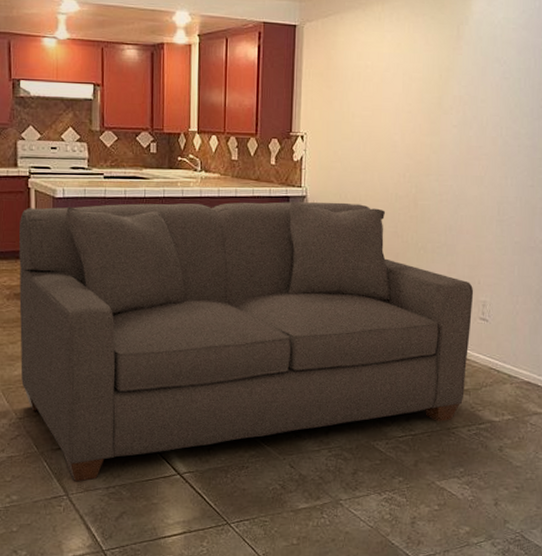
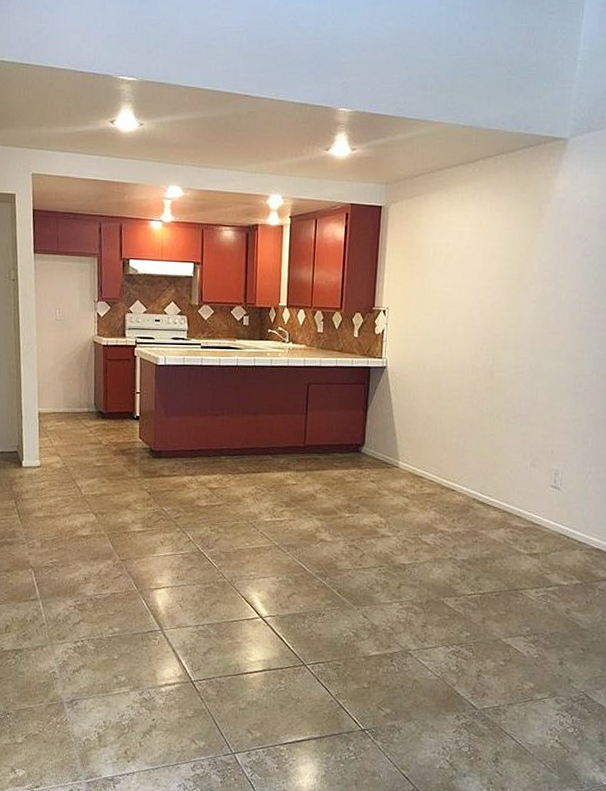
sofa: present [19,201,474,482] -> none [124,371,547,619]

